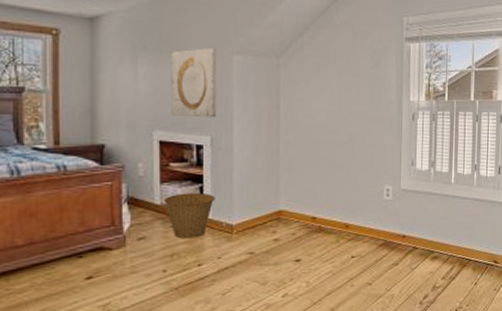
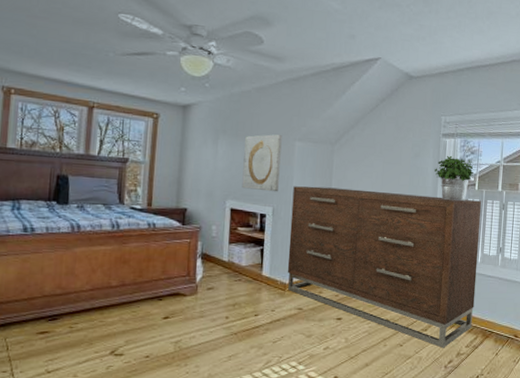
basket: present [164,192,215,239] -> none [231,253,273,292]
dresser: none [233,108,453,283] -> present [287,186,481,348]
potted plant: none [398,62,443,116] -> present [435,155,474,202]

